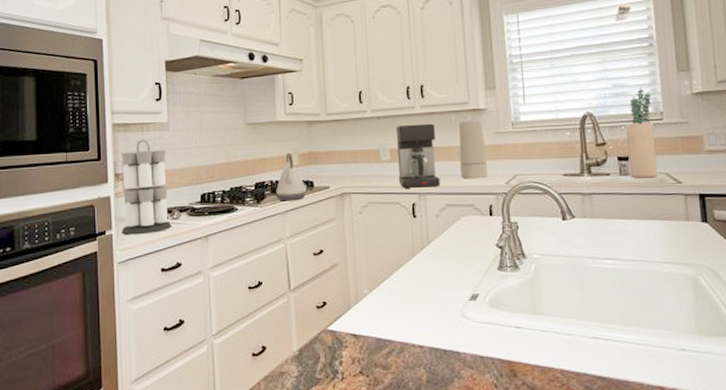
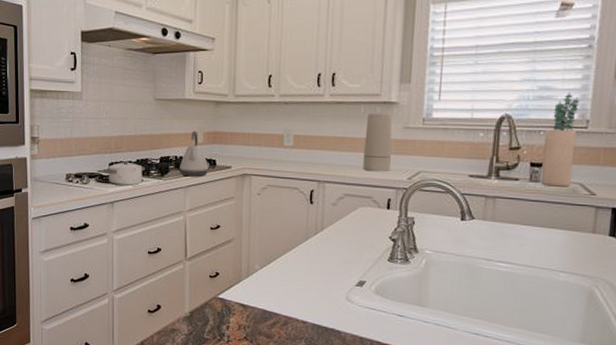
spice rack: present [121,139,172,235] -> none [36,106,82,195]
cooking pot: none [197,189,240,217] -> present [105,160,145,186]
coffee maker: present [396,123,440,188] -> none [299,112,342,176]

